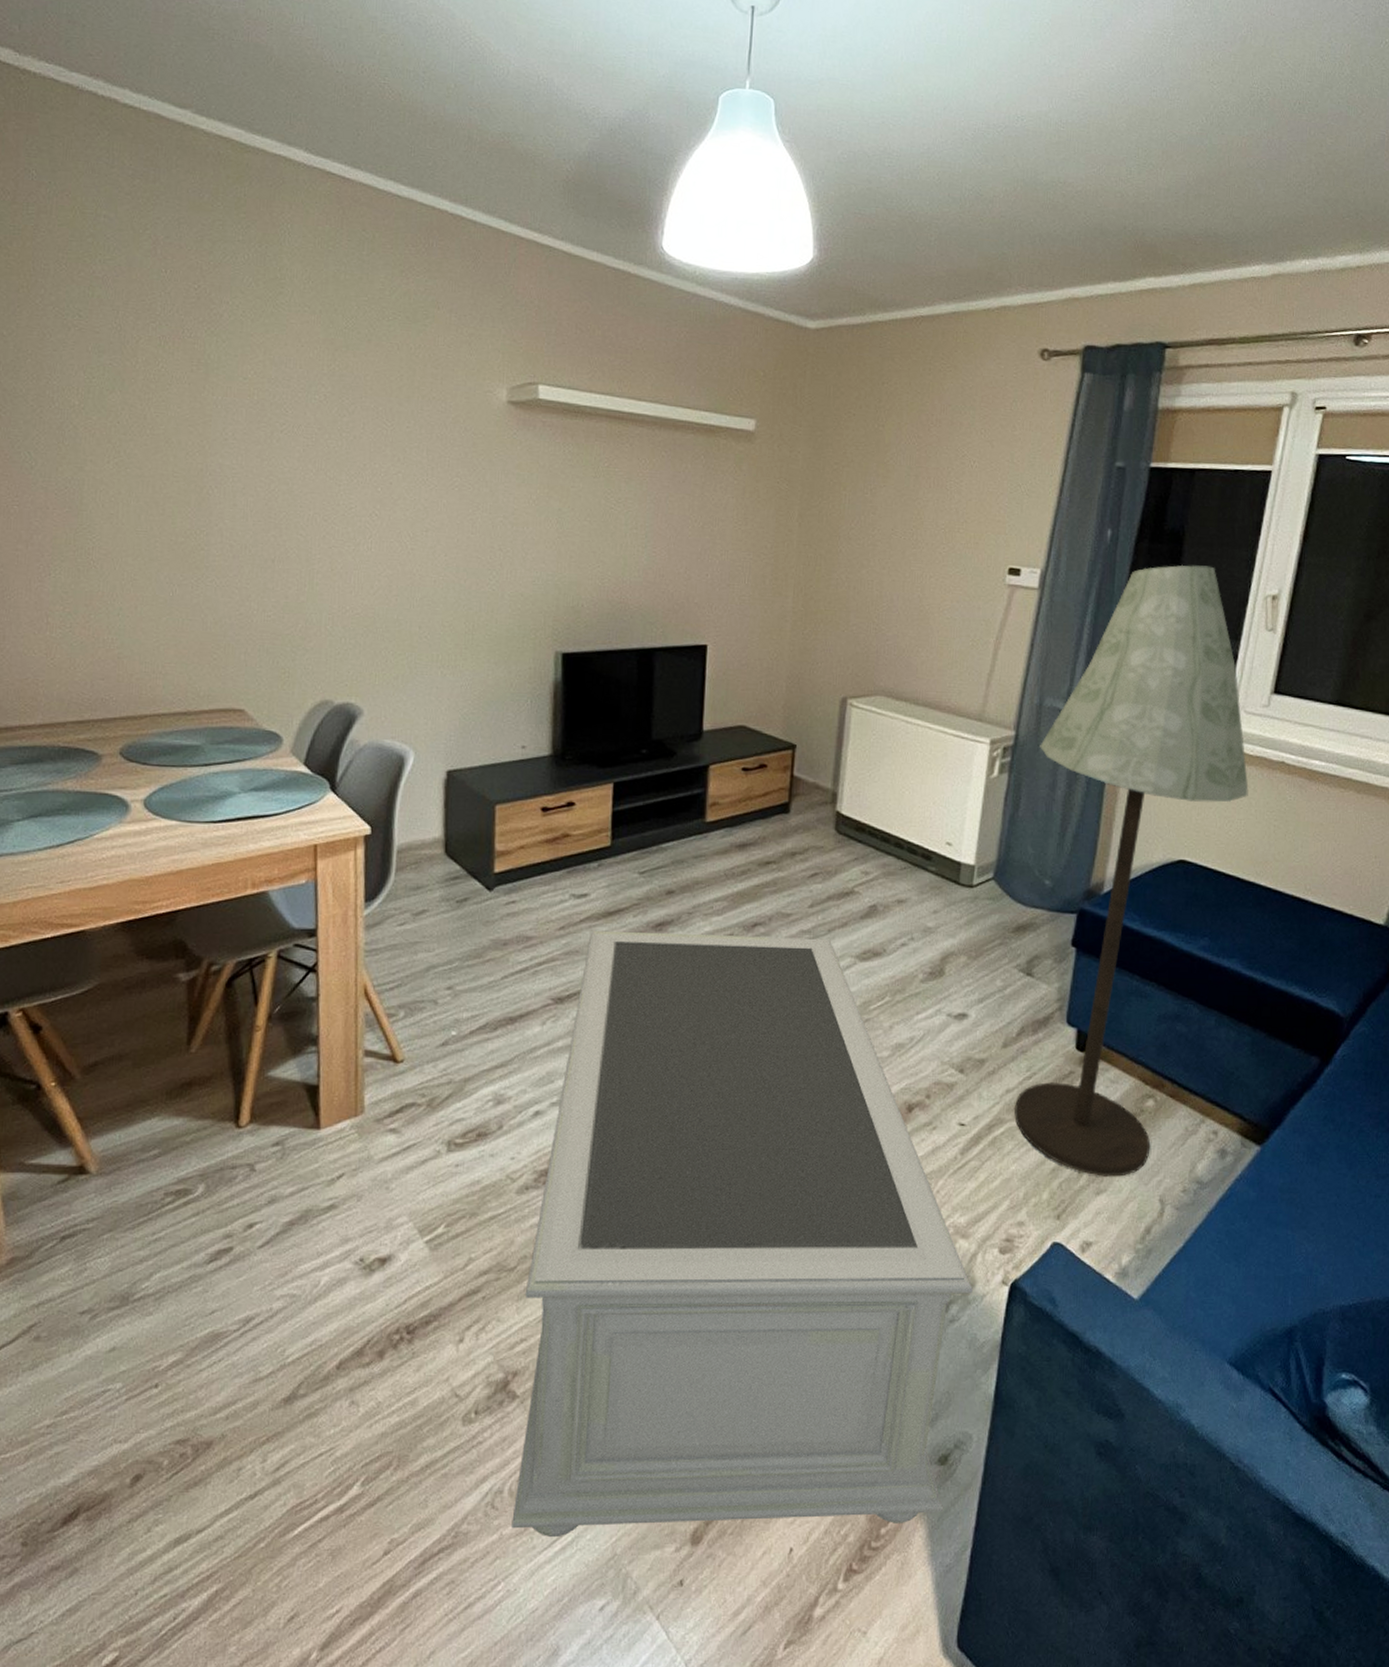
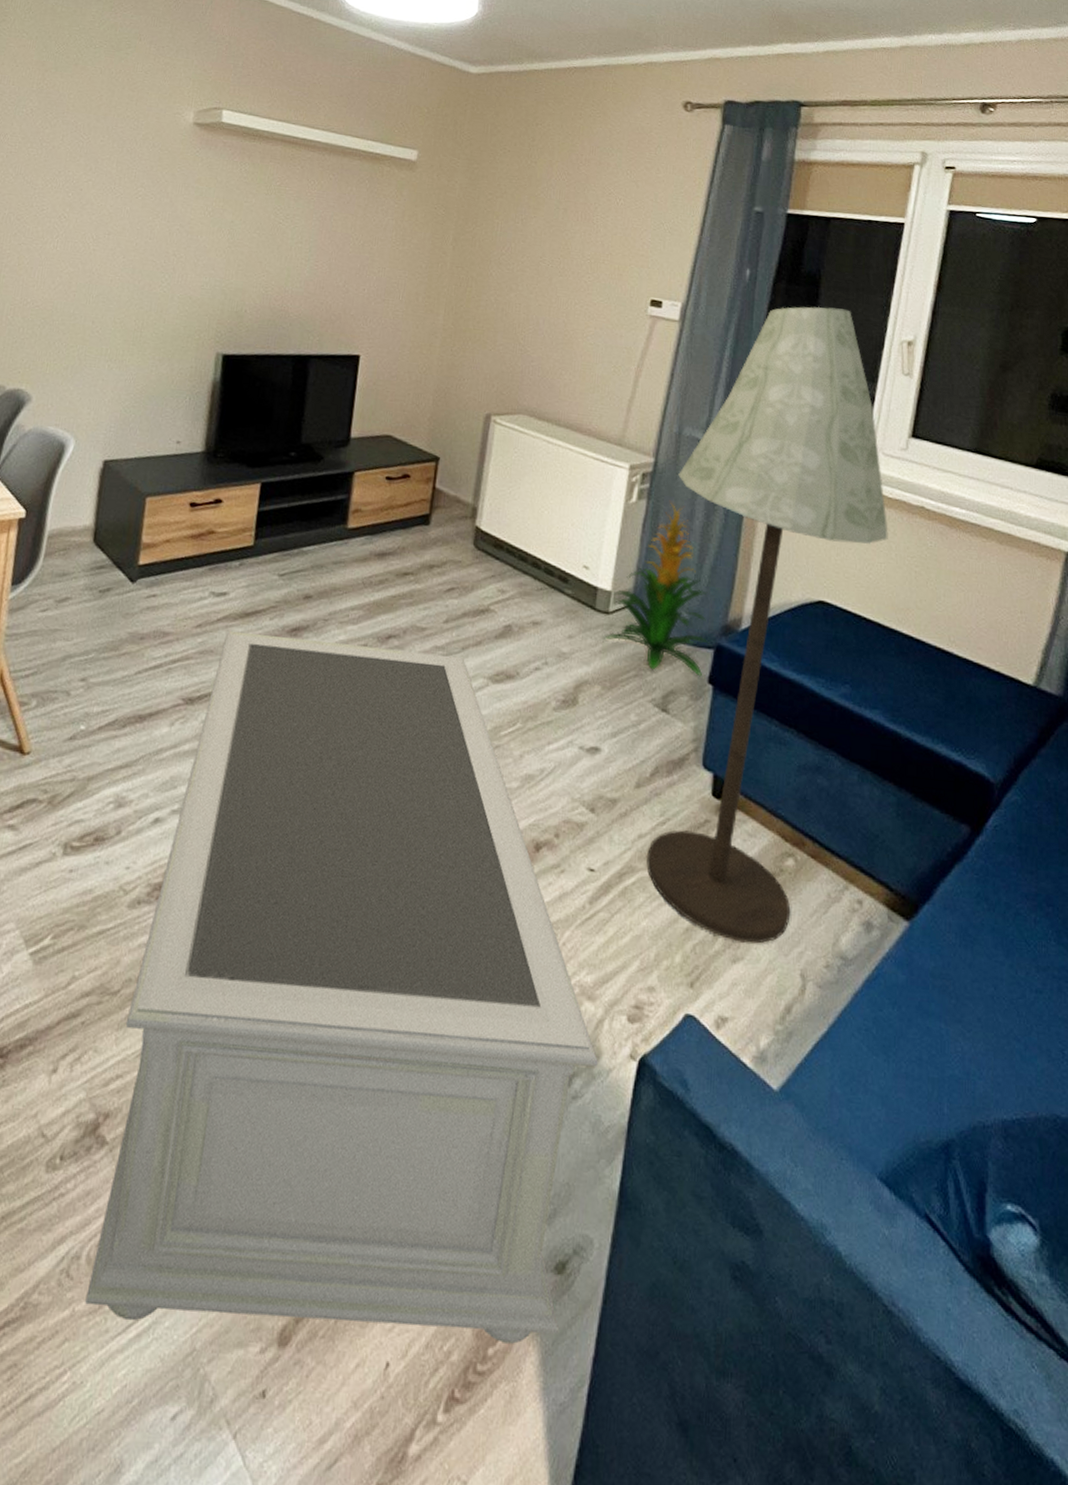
indoor plant: none [967,772,1072,941] -> present [603,500,709,677]

